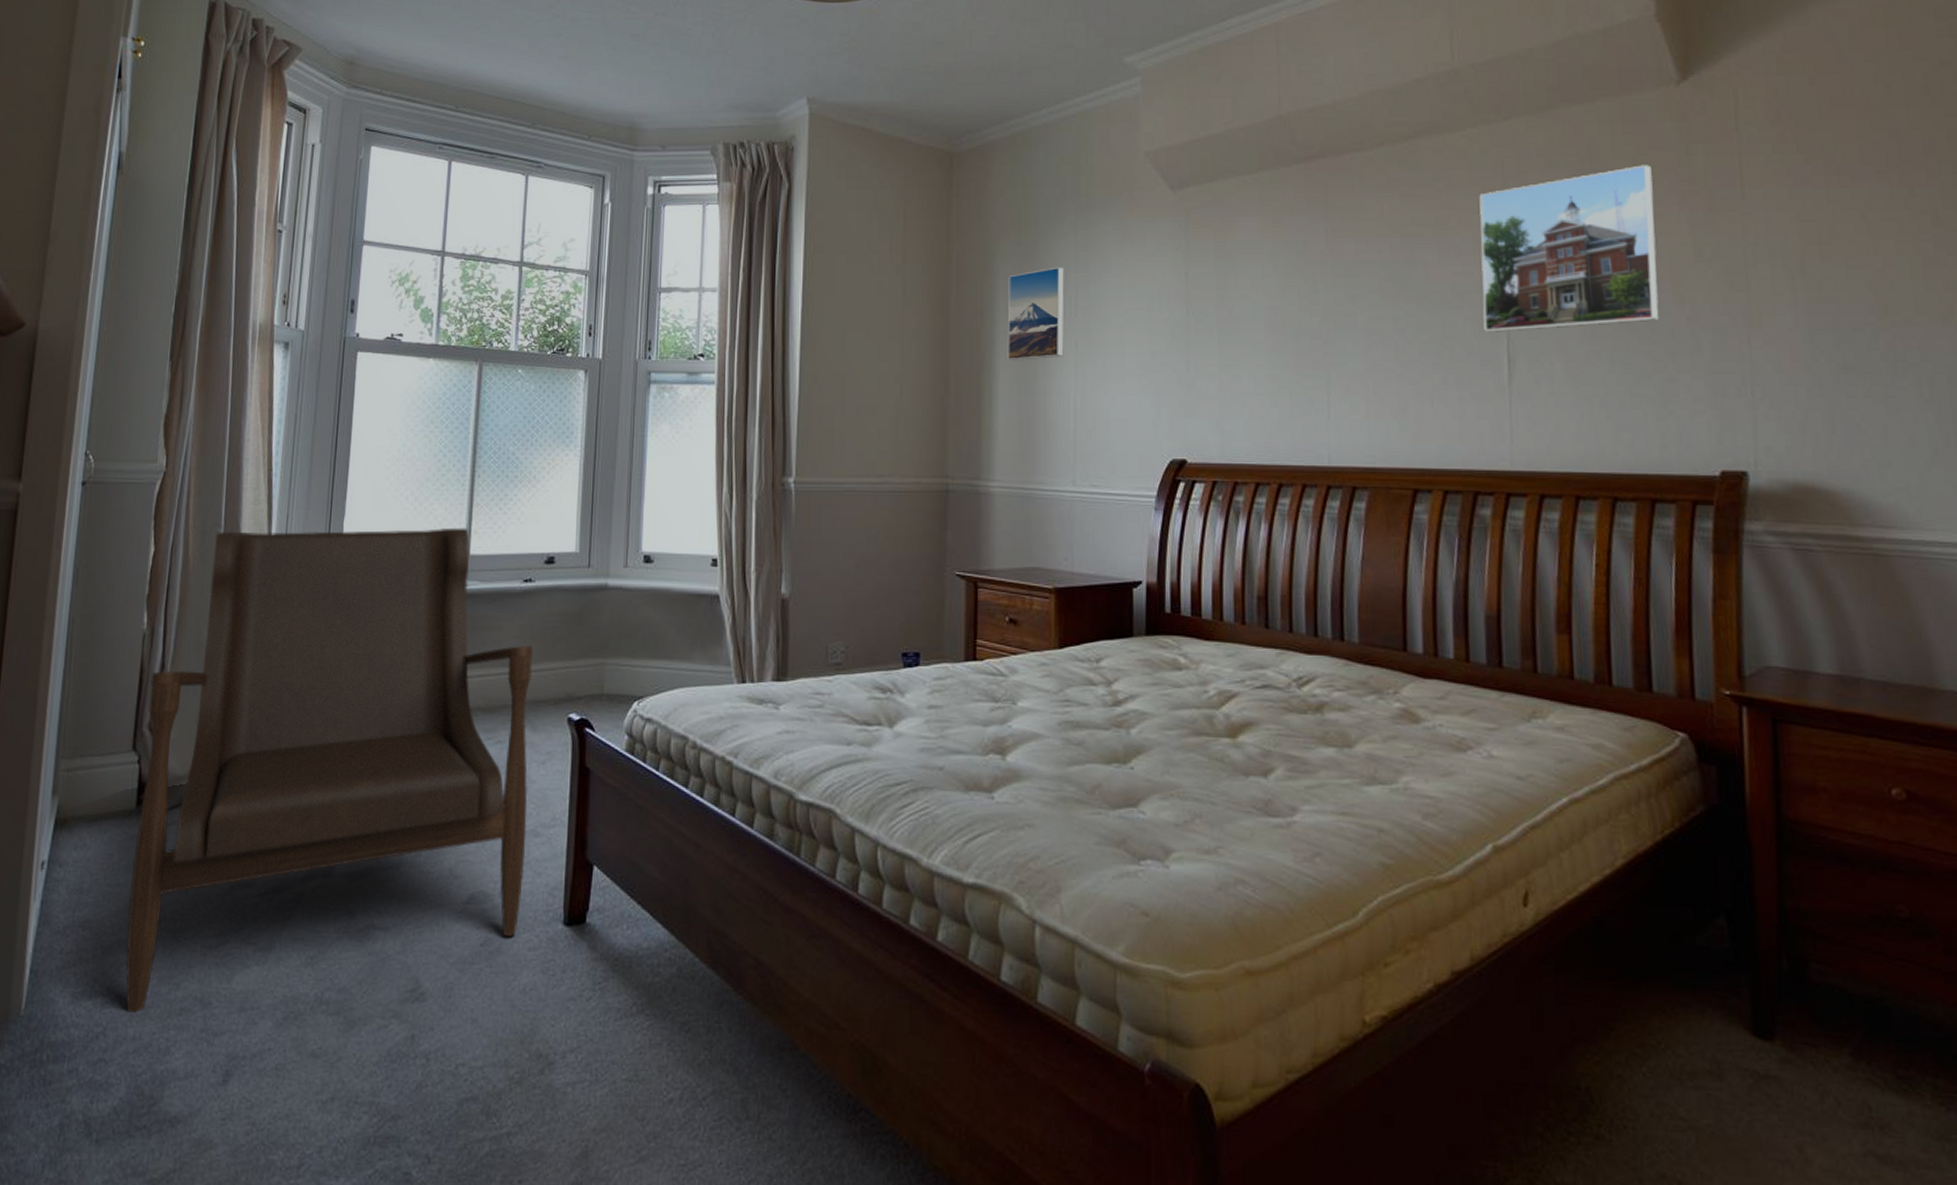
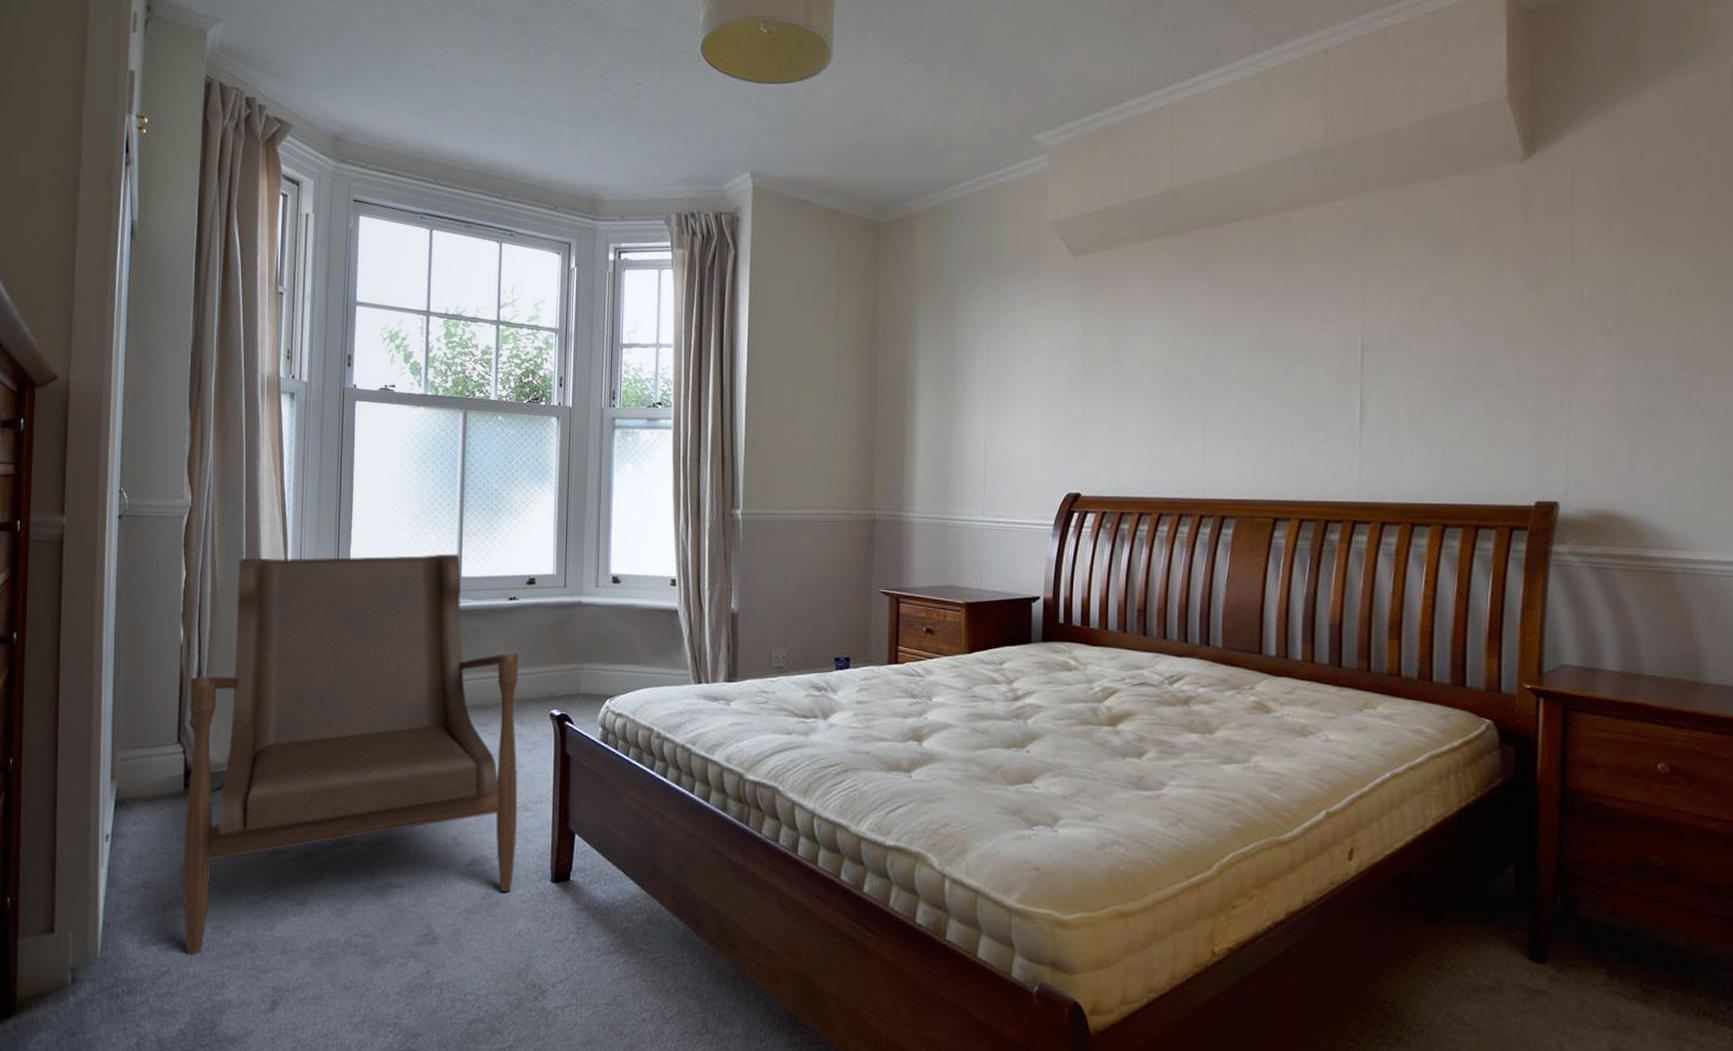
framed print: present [1007,267,1065,361] -> none [927,325,978,408]
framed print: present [1479,165,1660,332] -> none [1341,234,1495,382]

